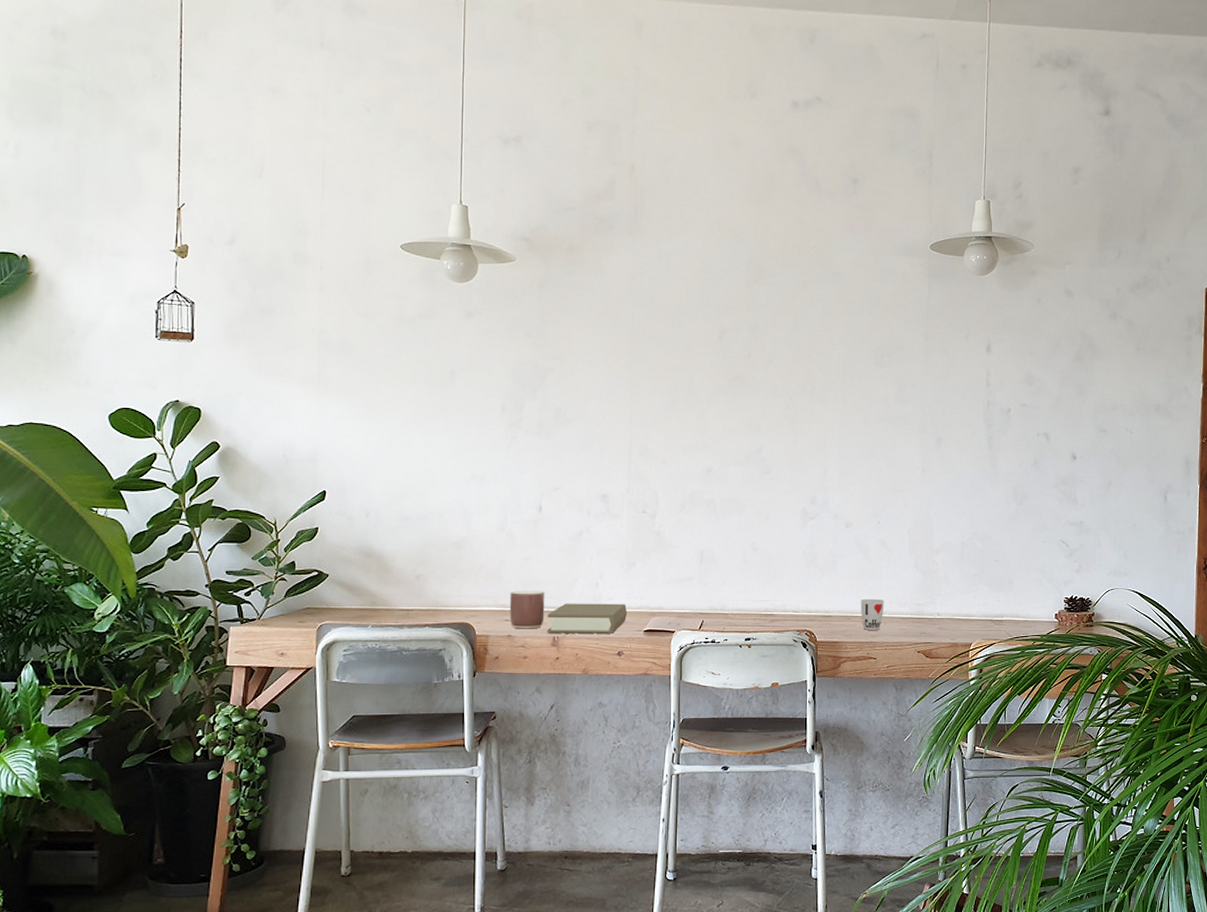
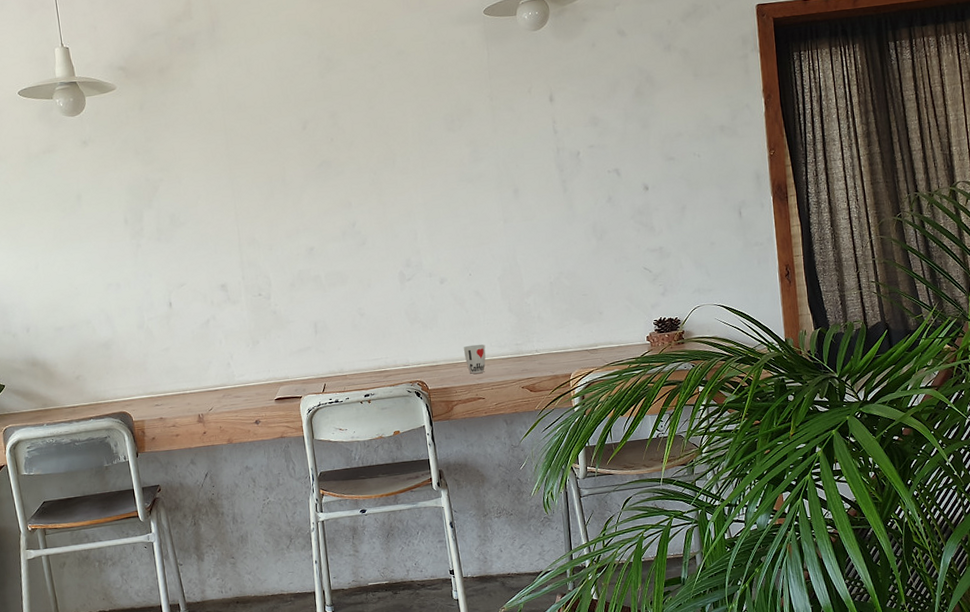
mug: present [509,590,545,629] -> none [156,376,189,412]
book: present [547,603,628,634] -> none [190,378,259,412]

